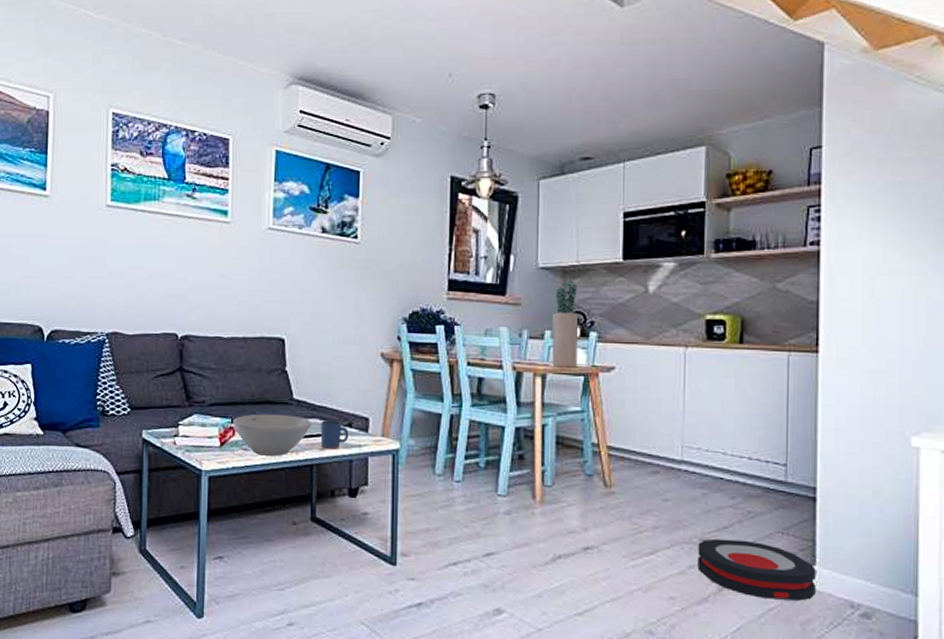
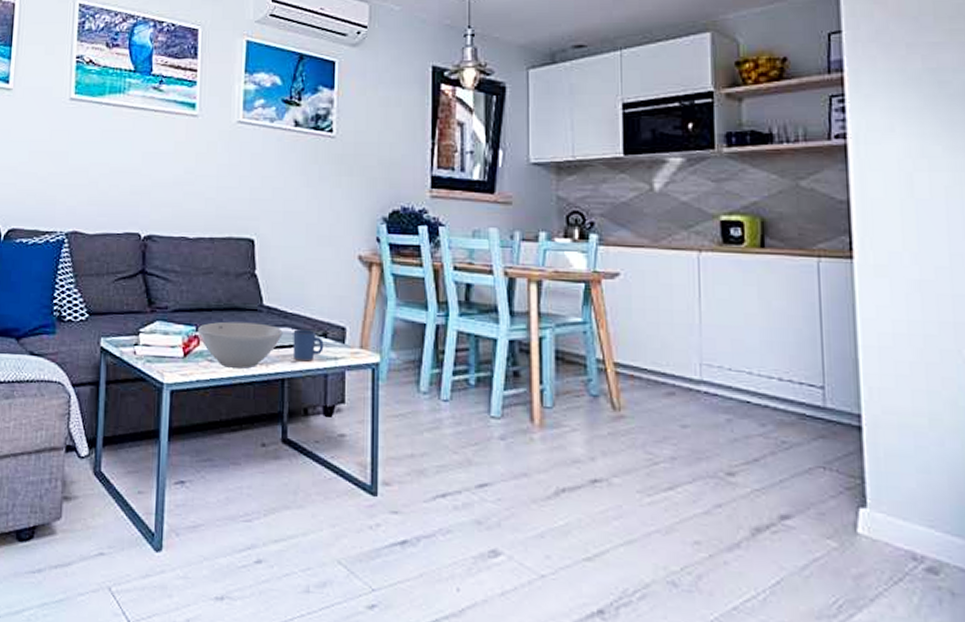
vase: present [551,276,579,368] -> none [546,172,578,274]
robot vacuum: present [697,538,816,601] -> none [724,472,869,550]

